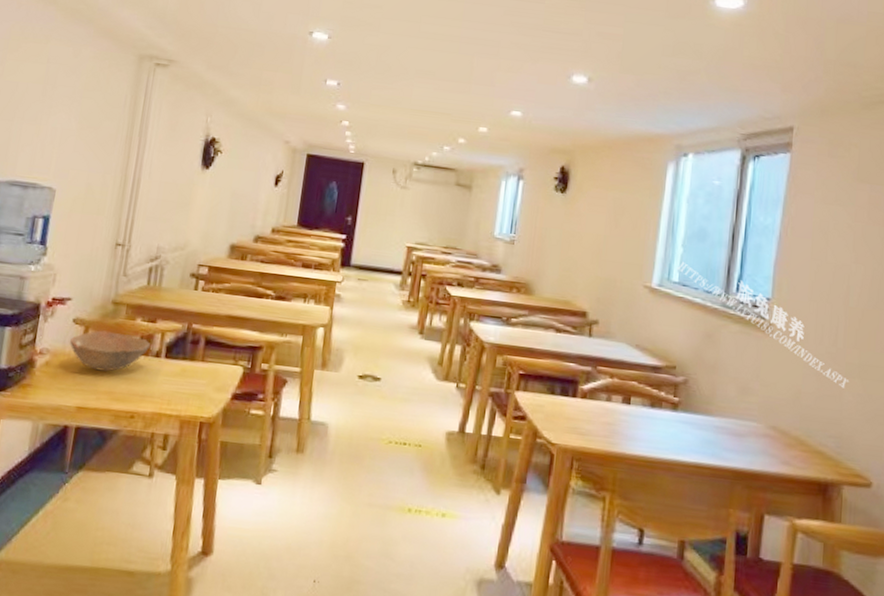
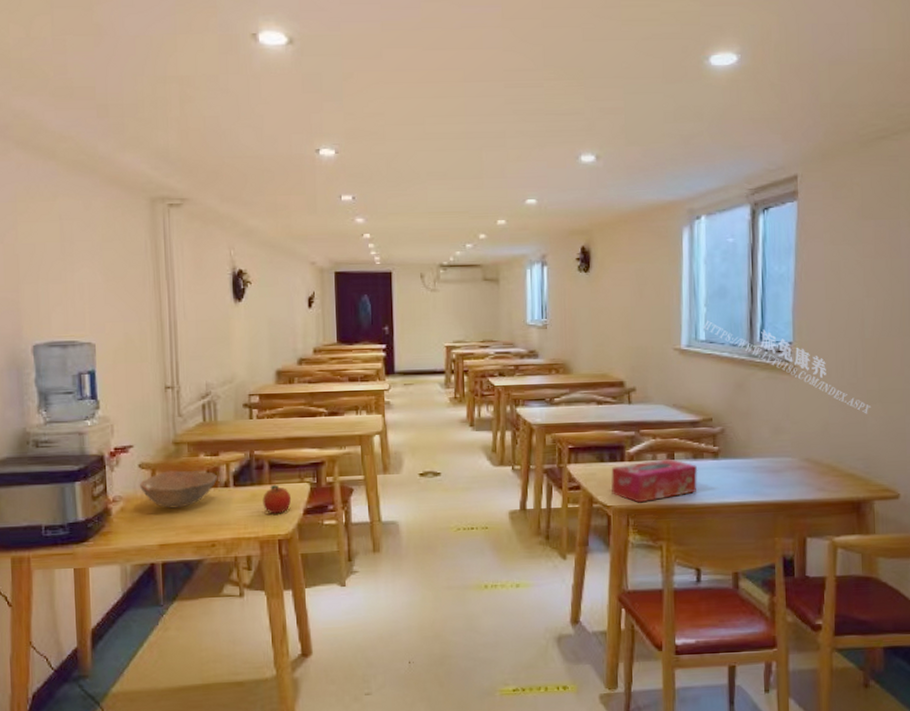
fruit: none [191,362,222,395] -> present [262,484,292,514]
tissue box: none [558,401,654,446] -> present [611,459,698,503]

